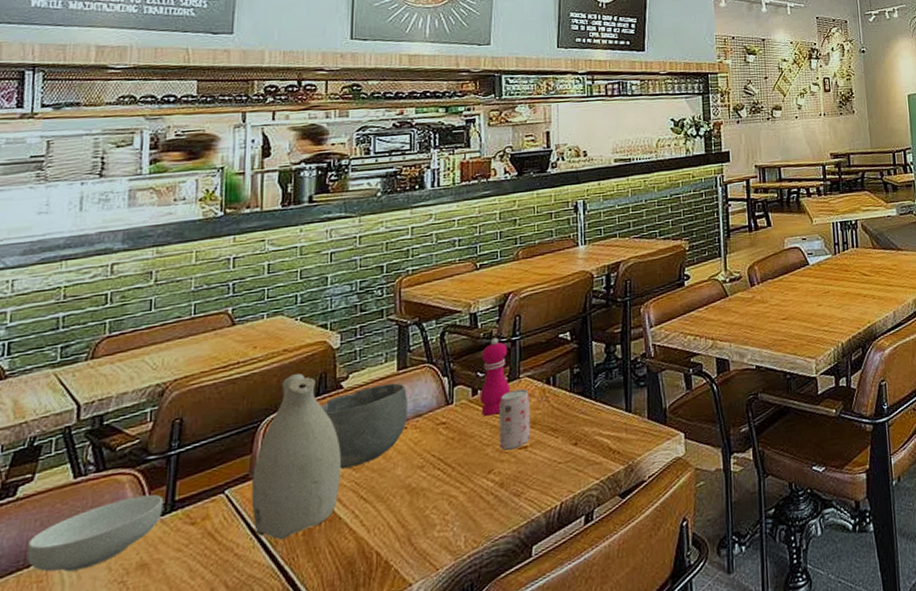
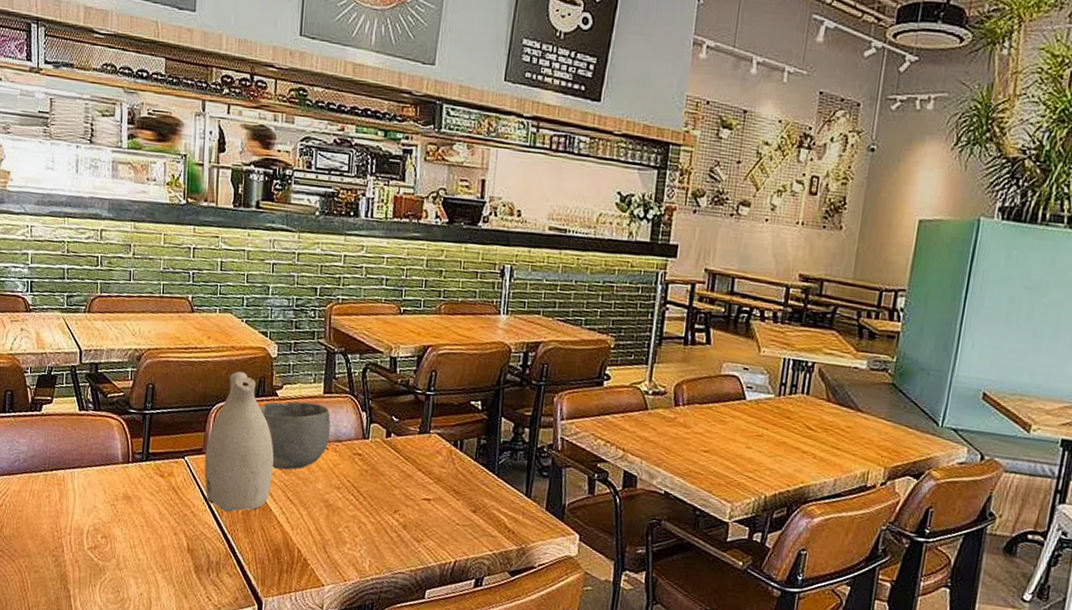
cereal bowl: present [26,494,164,572] -> none [50,438,141,486]
pepper mill: present [479,337,511,416] -> none [392,386,422,461]
beverage can: present [499,388,531,451] -> none [406,442,438,499]

